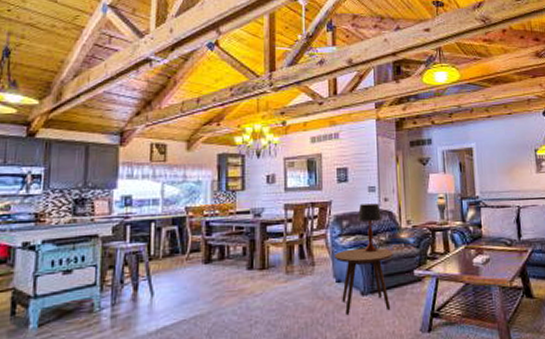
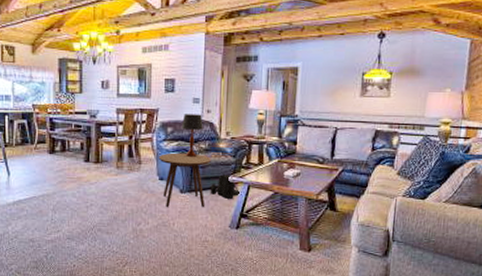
backpack: none [394,267,431,298] -> present [210,173,242,200]

